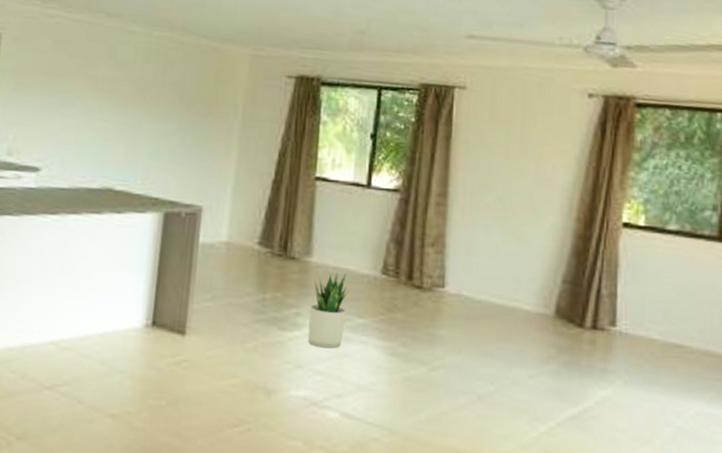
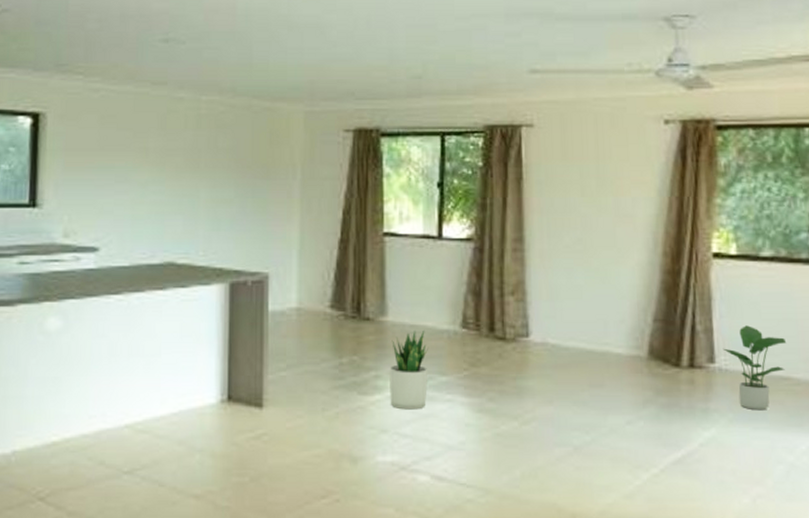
potted plant: none [624,293,684,375] -> present [722,325,787,411]

